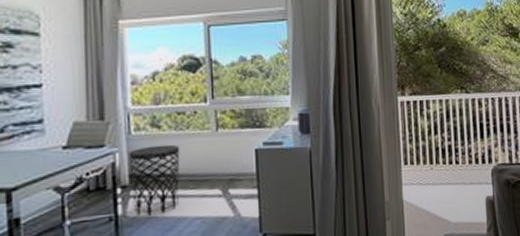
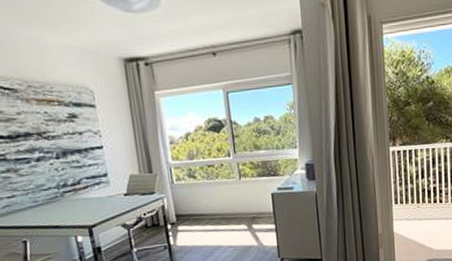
side table: present [129,144,180,217] -> none [174,191,215,246]

